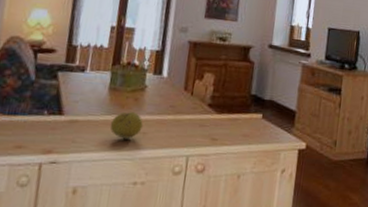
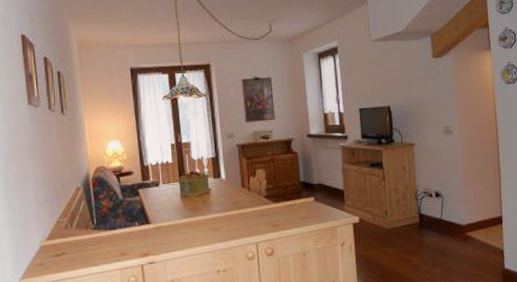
fruit: present [109,111,143,139] -> none [188,213,215,236]

